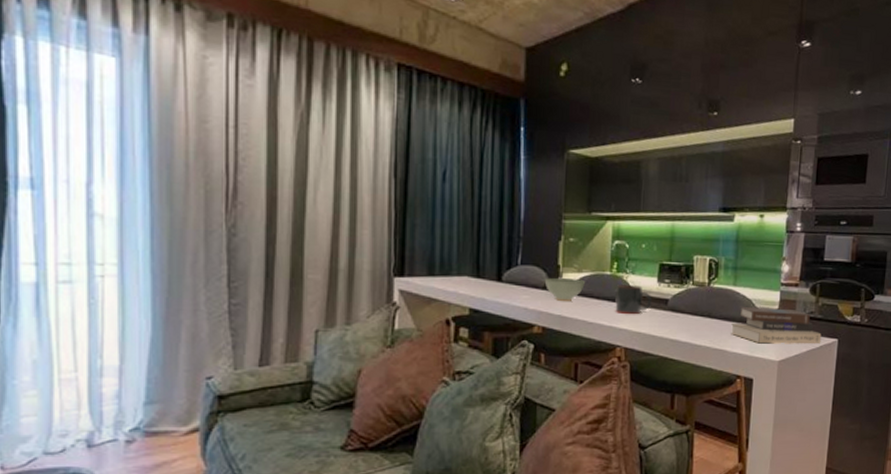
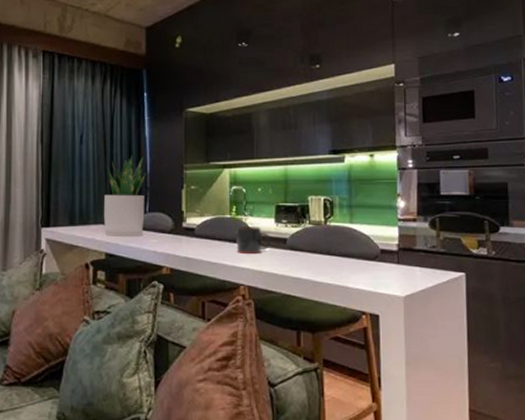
planter: none [469,199,519,292] -> present [104,155,146,238]
bowl: present [544,278,586,302] -> none [170,223,208,245]
books: present [731,306,822,345] -> none [351,242,447,279]

